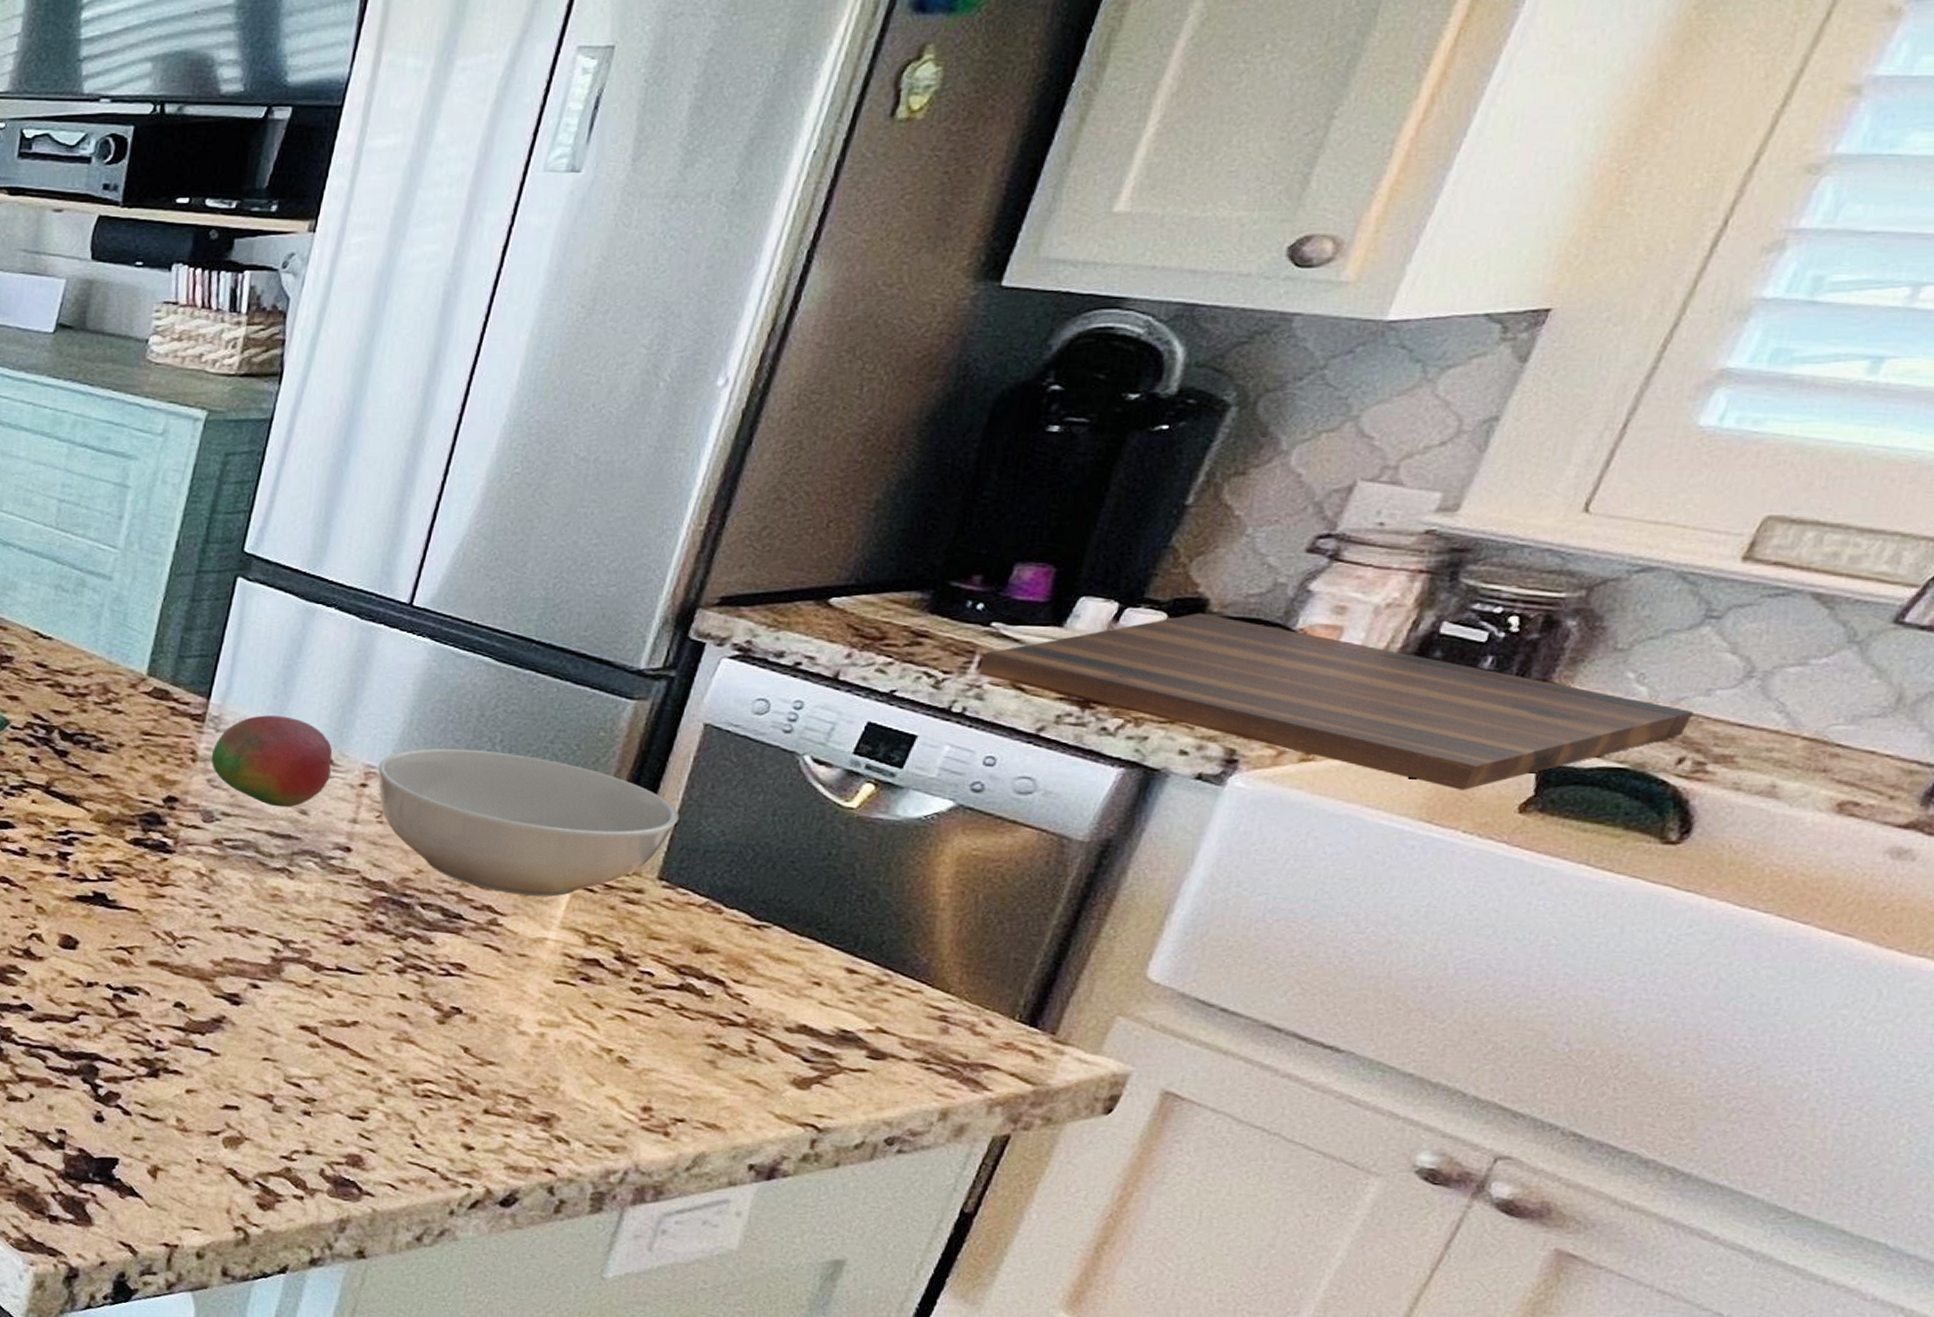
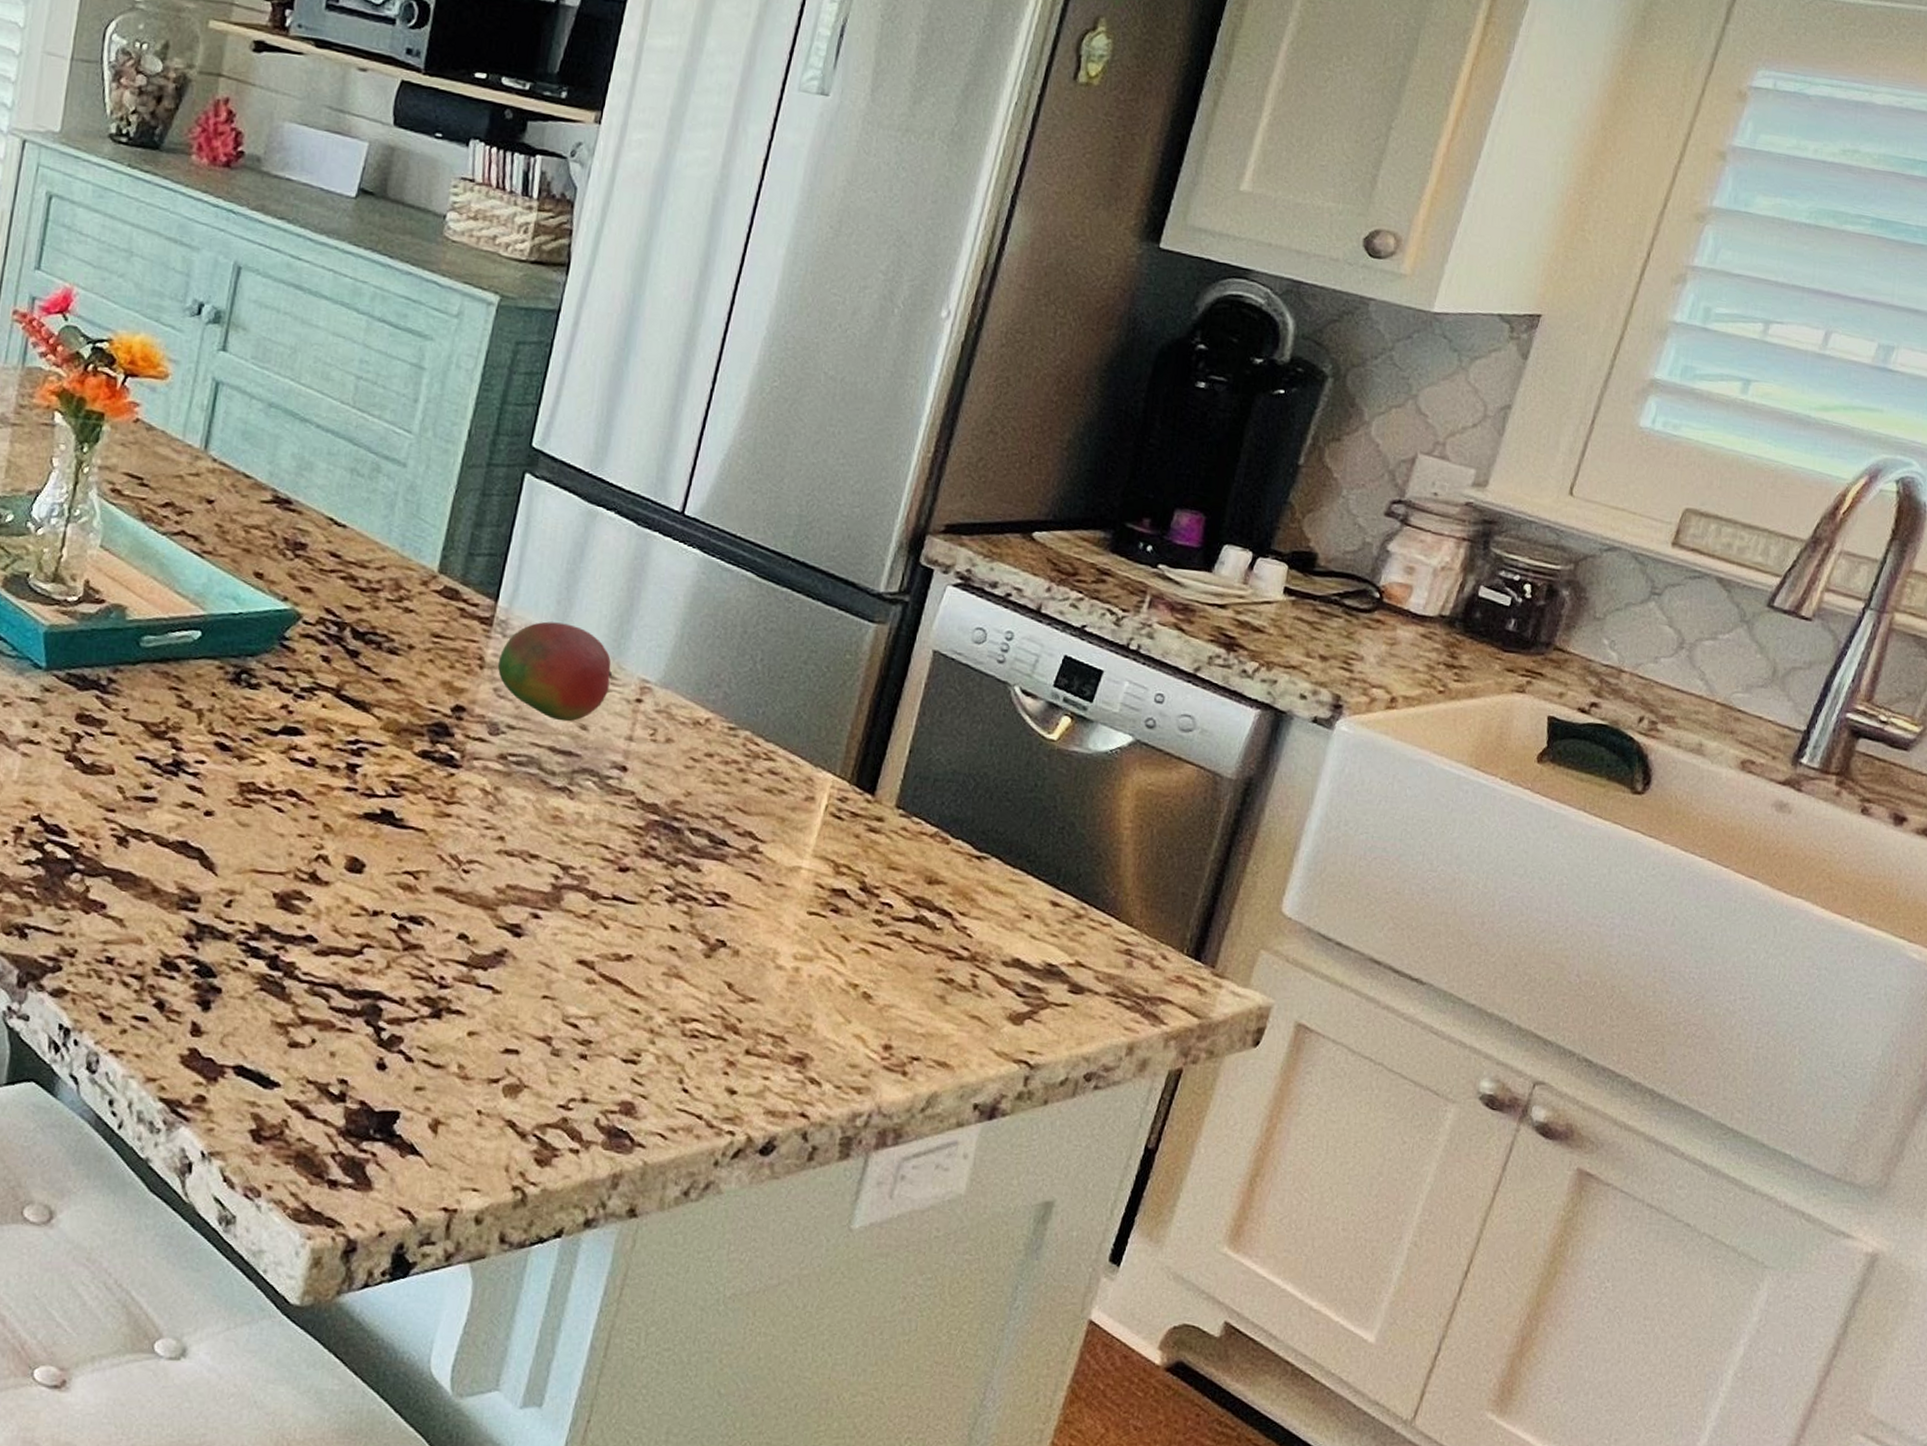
bowl: present [377,748,680,897] -> none [652,664,913,824]
cutting board: present [978,612,1694,791] -> none [1149,565,1648,741]

